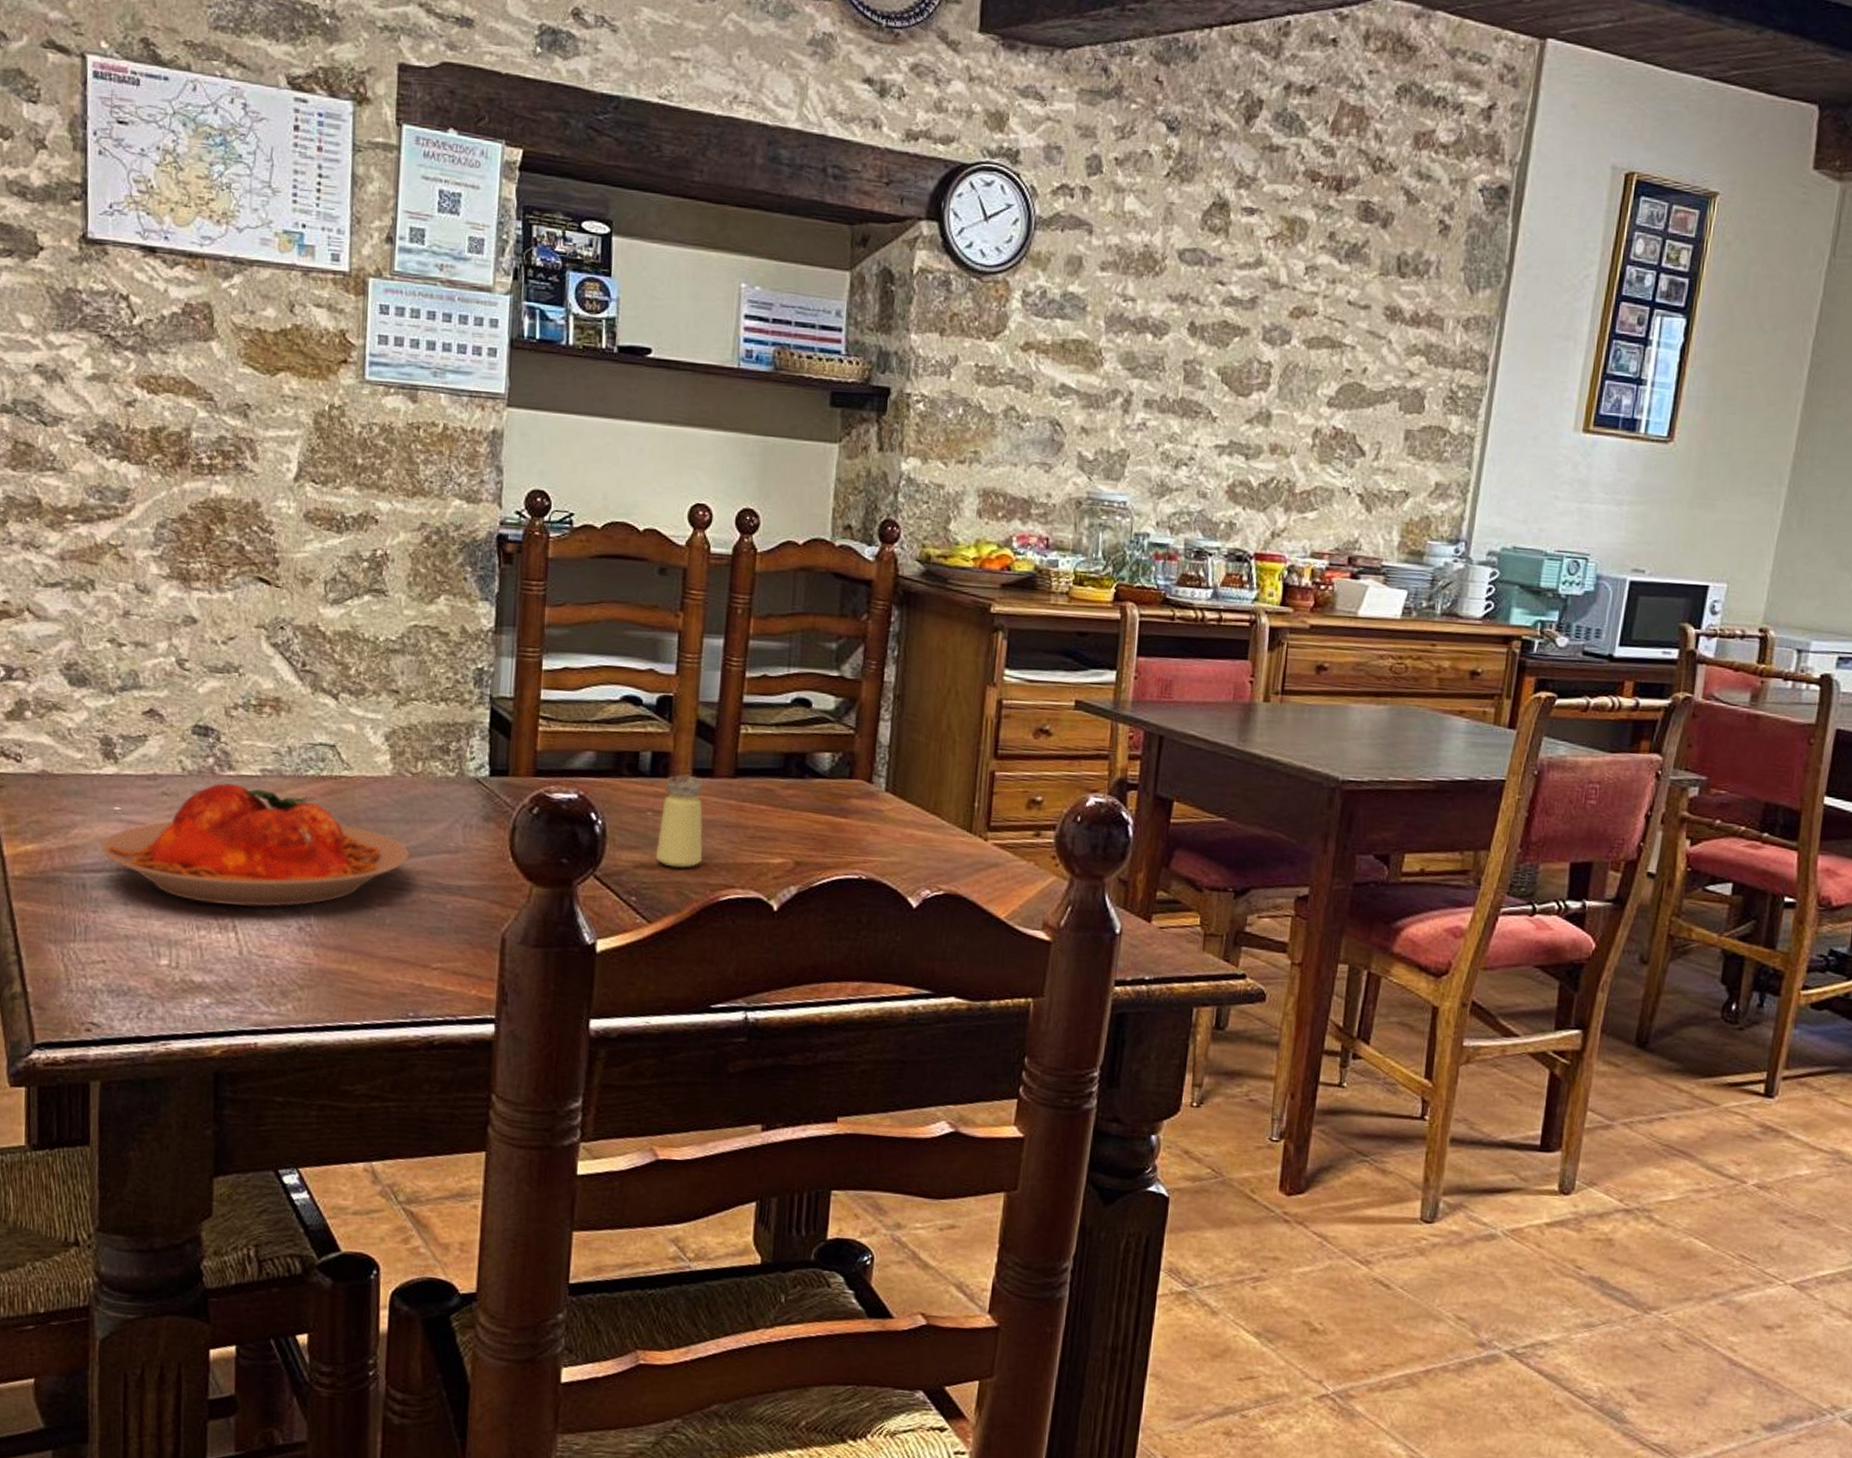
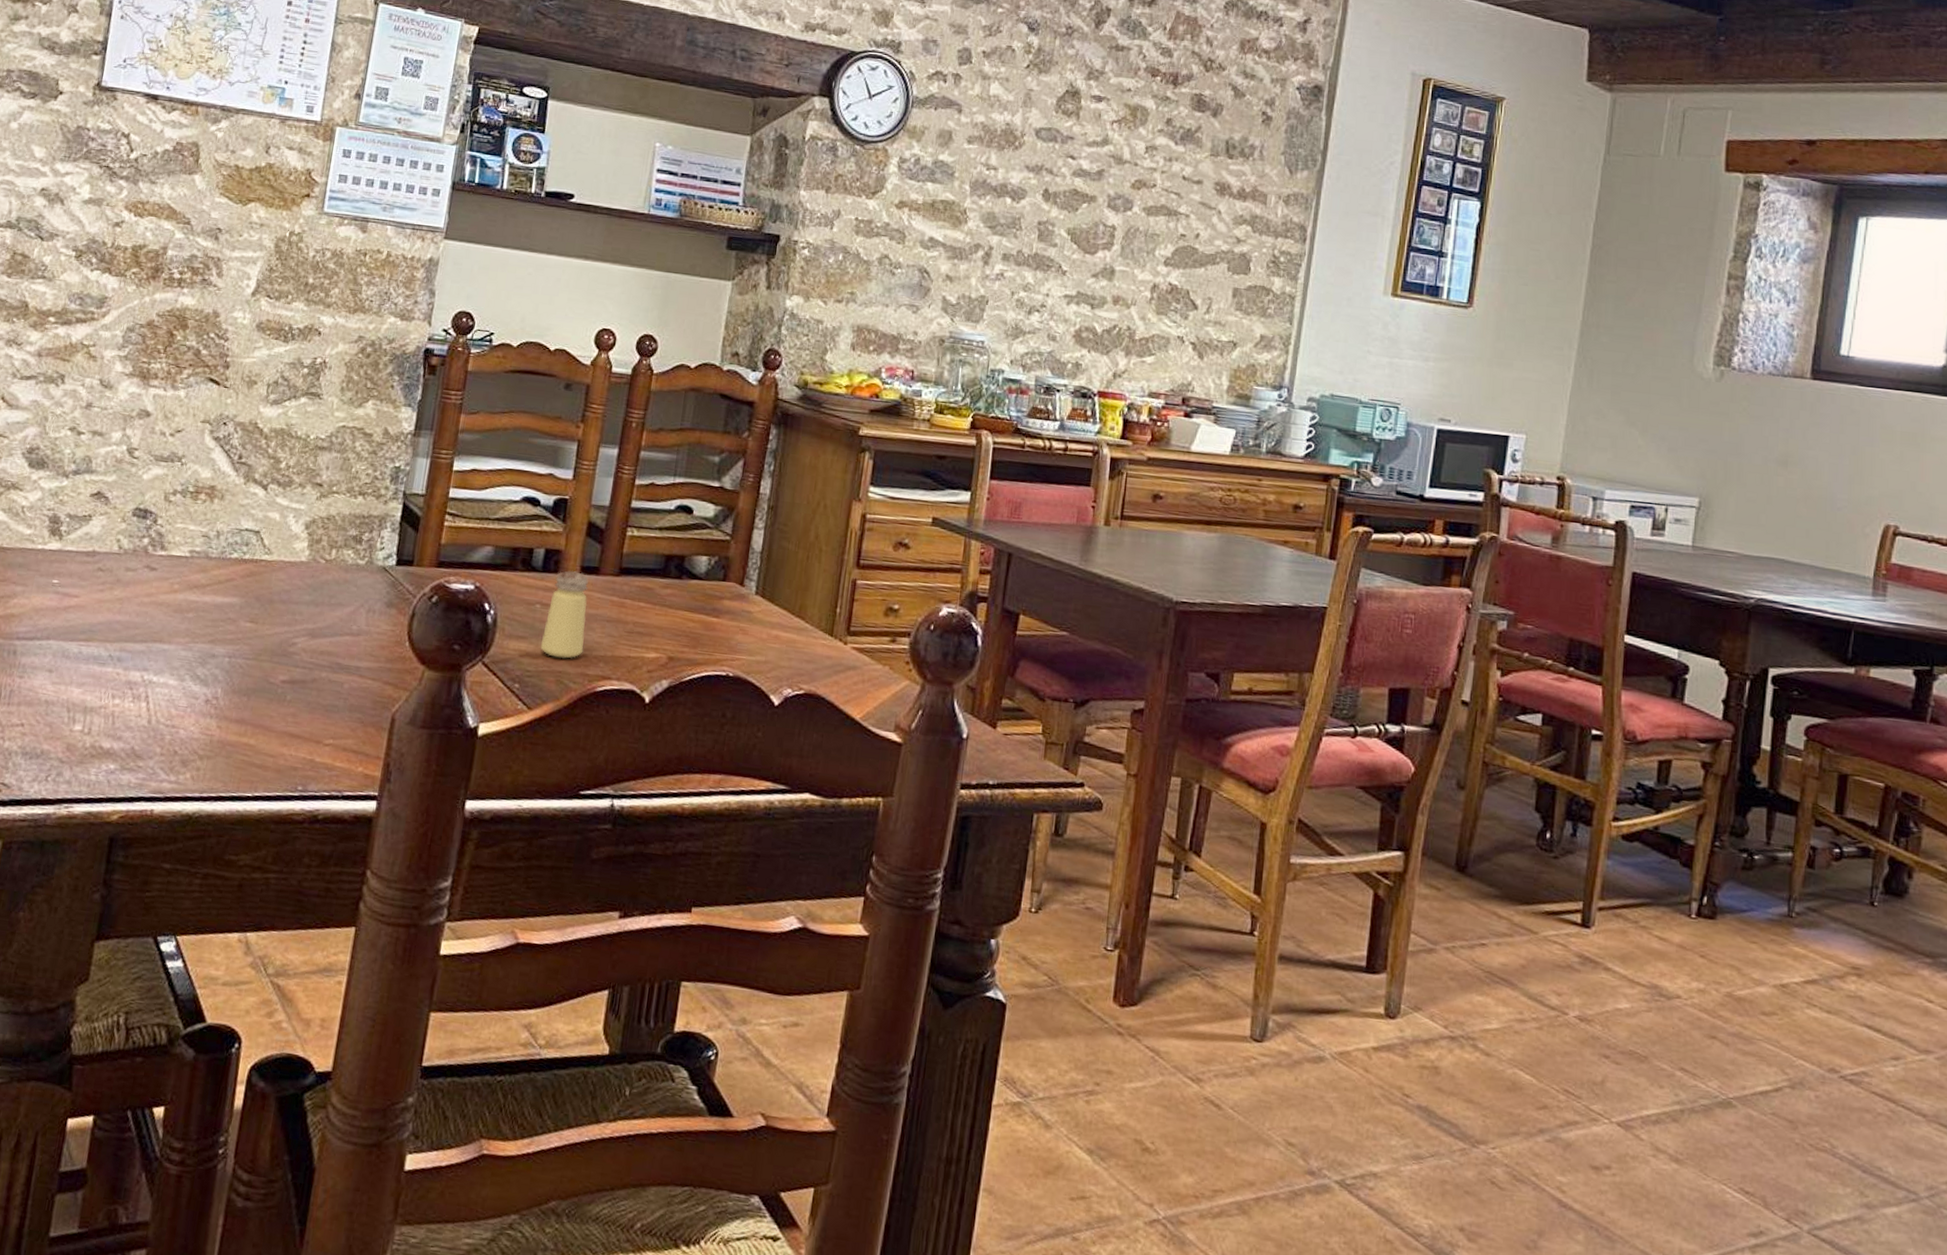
plate: present [101,783,410,907] -> none [35,561,316,680]

